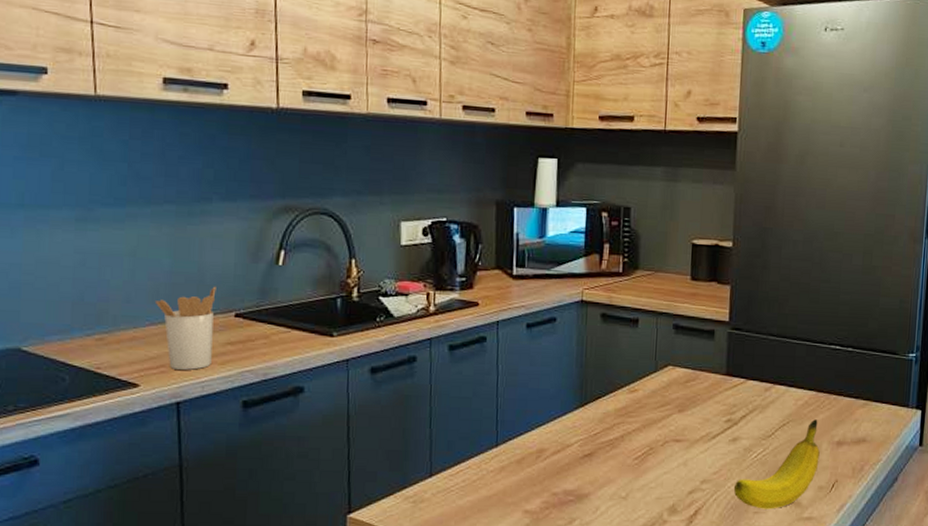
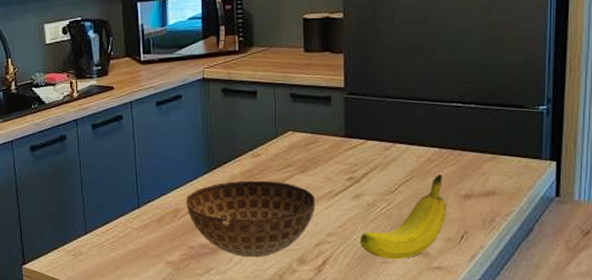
bowl: none [551,418,692,507] -> present [186,180,316,258]

